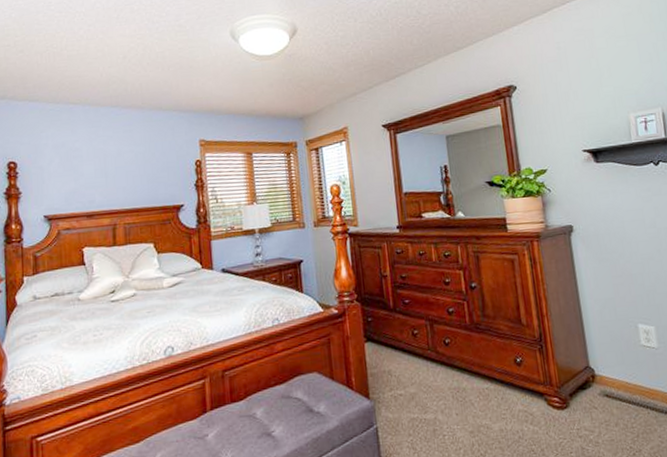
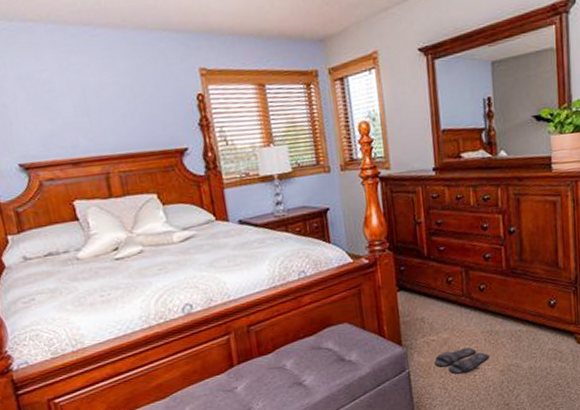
slippers: none [402,404,458,433] -> present [434,347,489,374]

